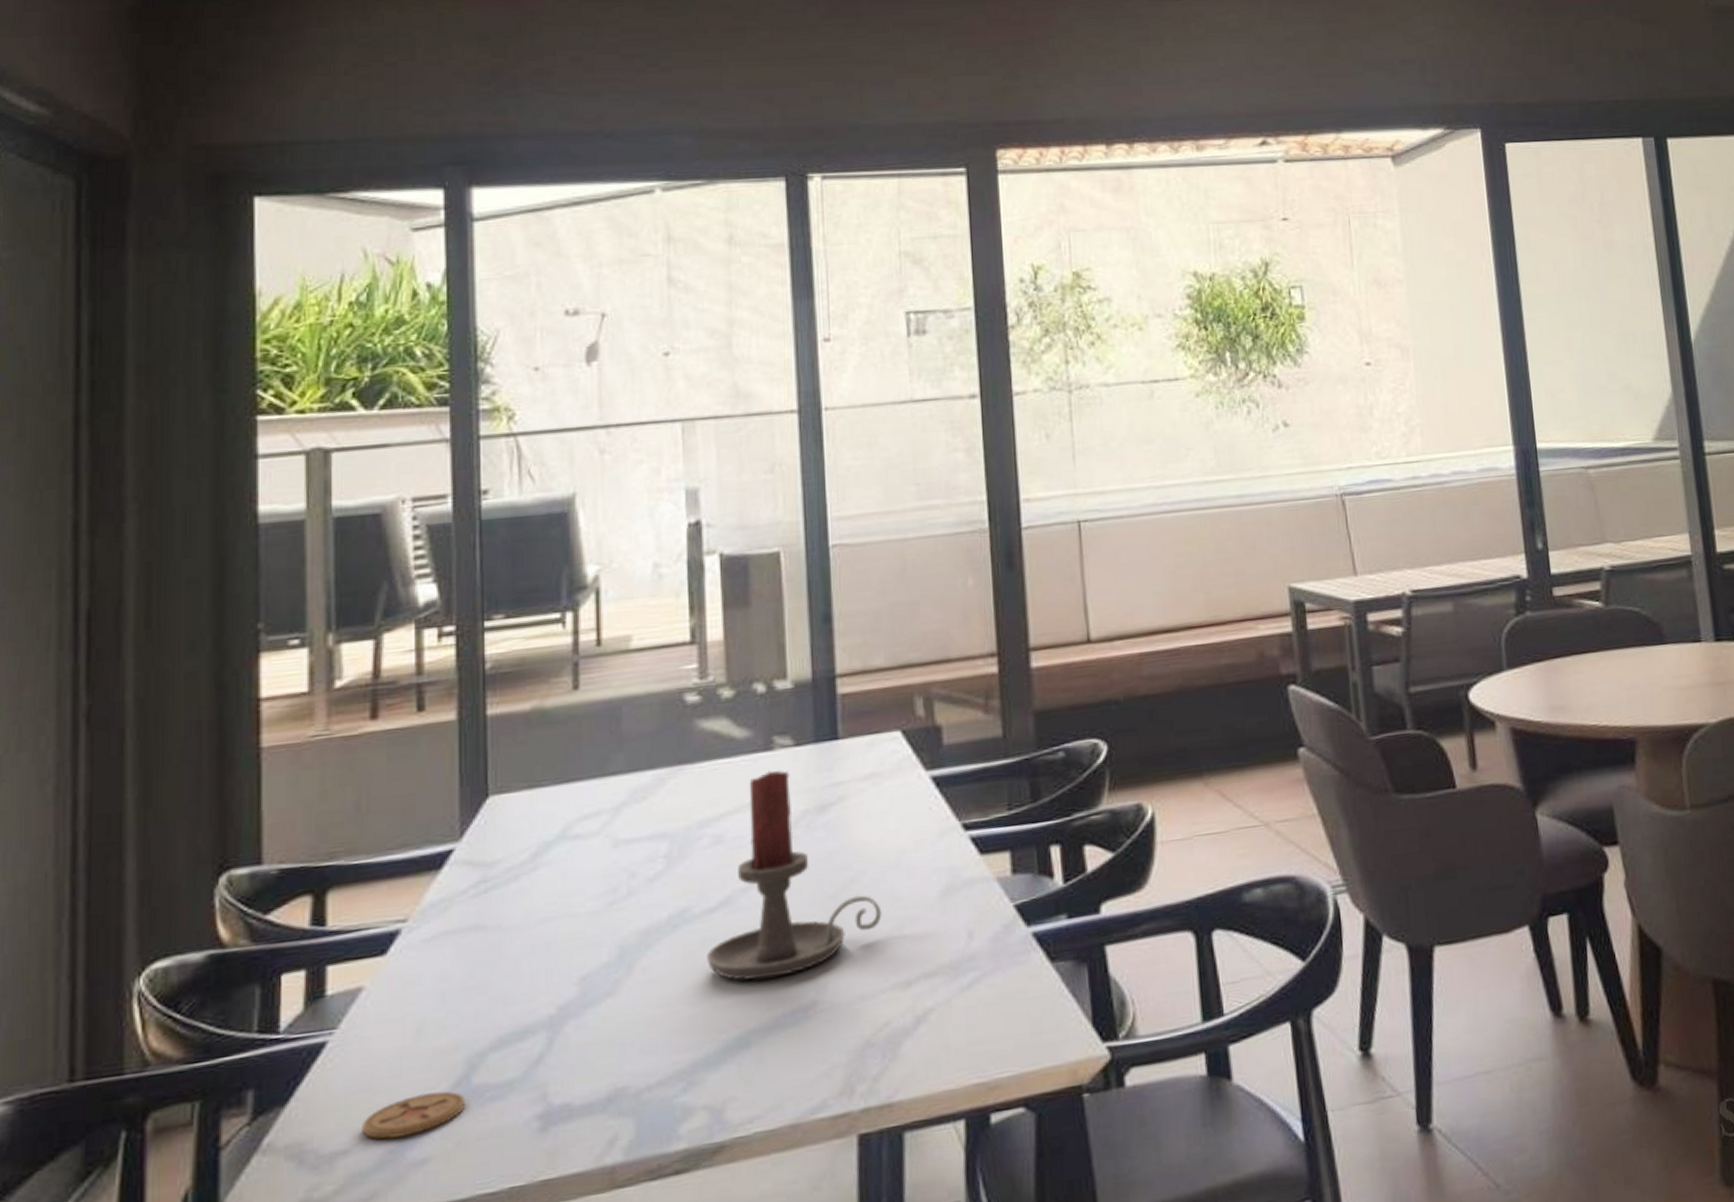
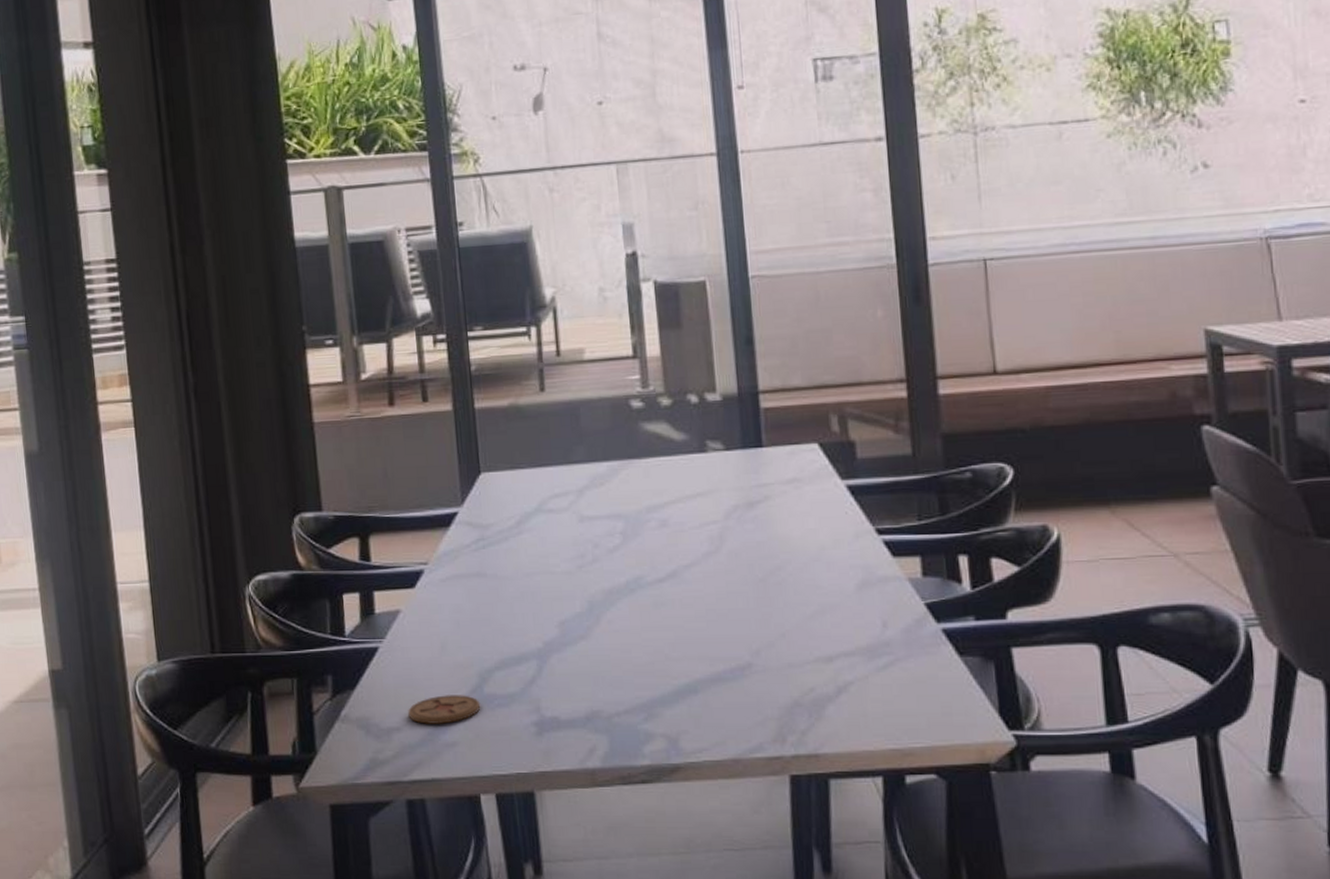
candle holder: present [707,769,882,981] -> none [659,469,806,641]

